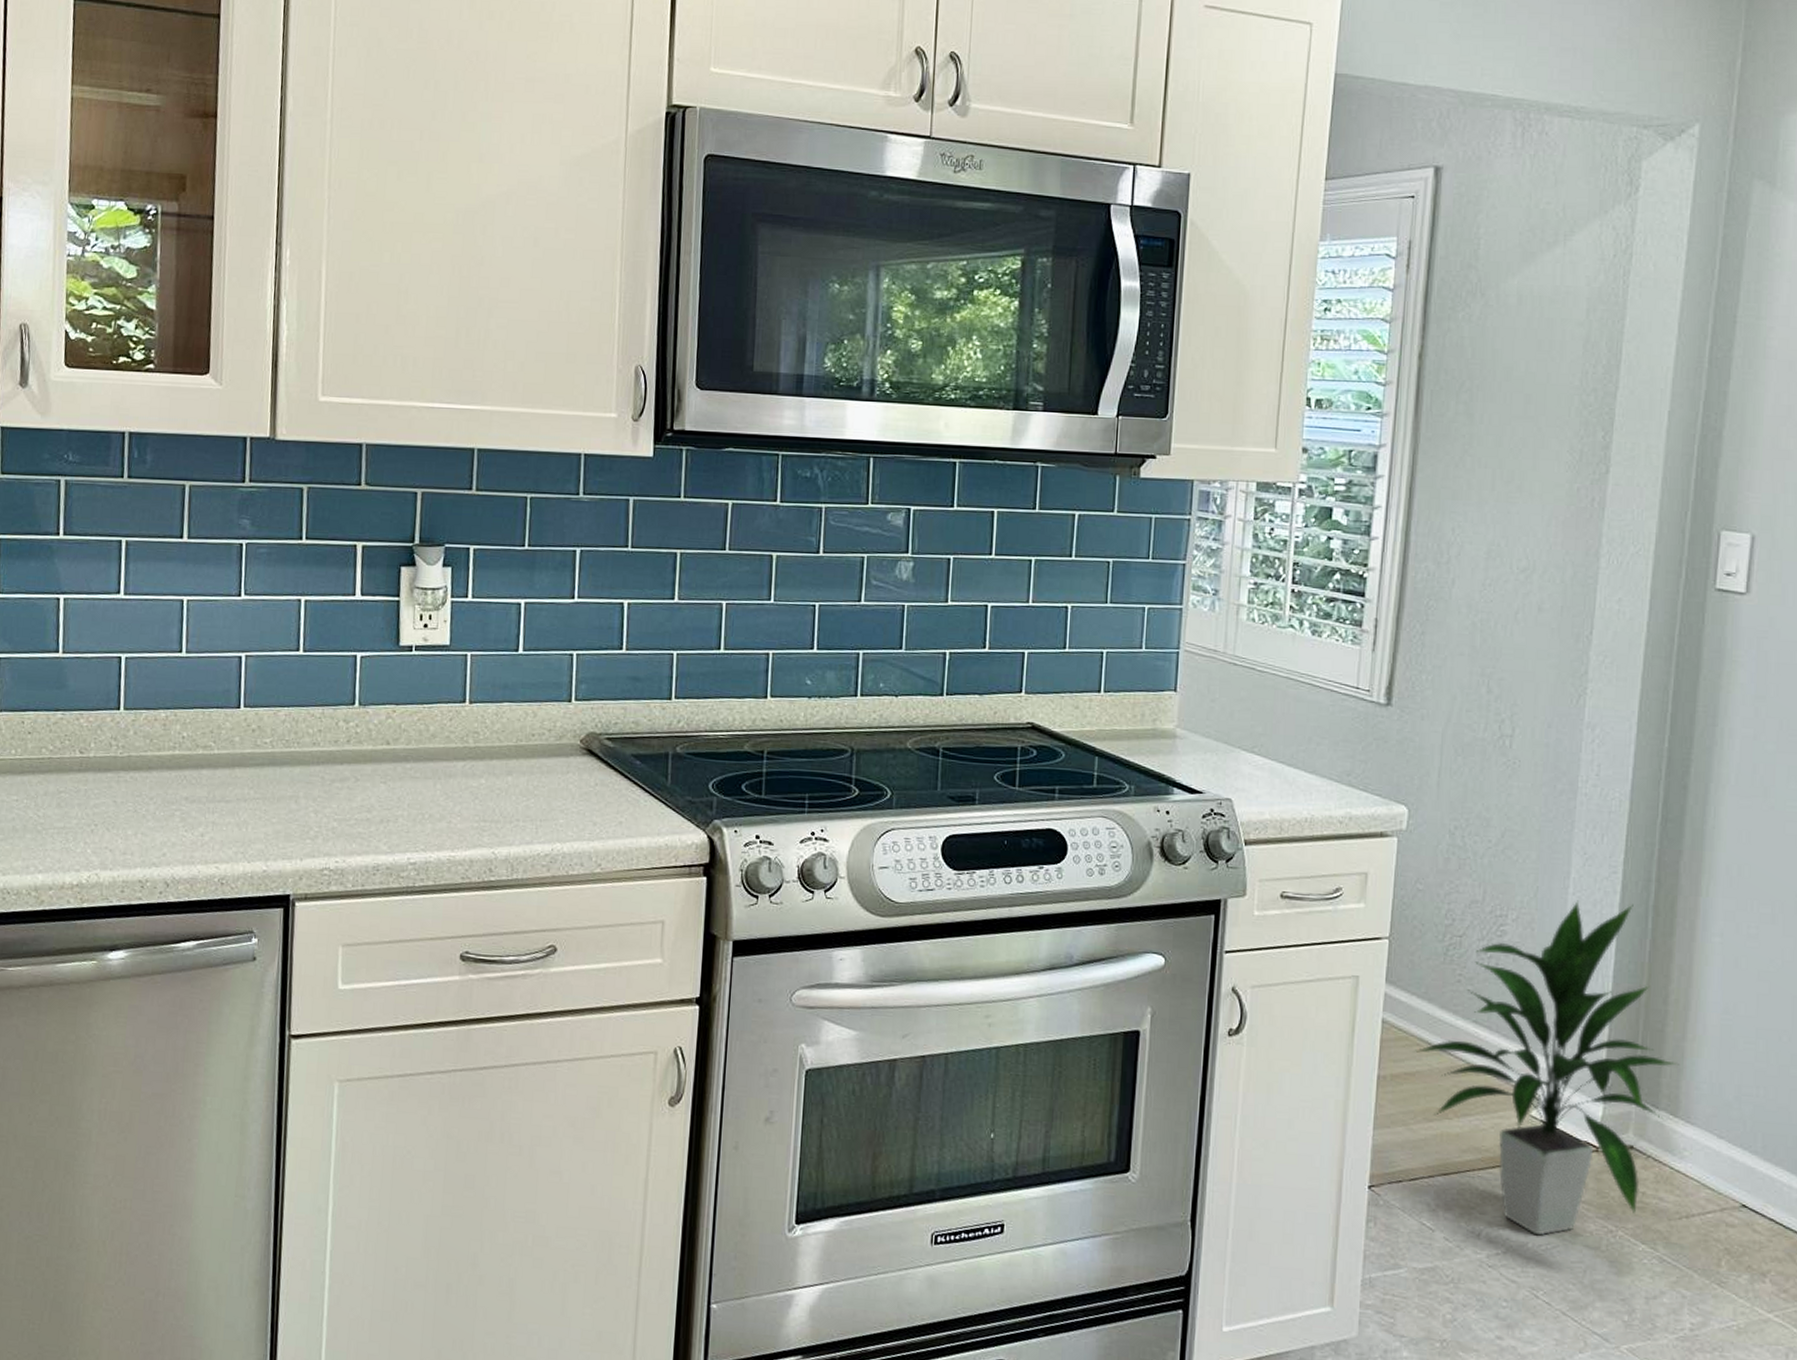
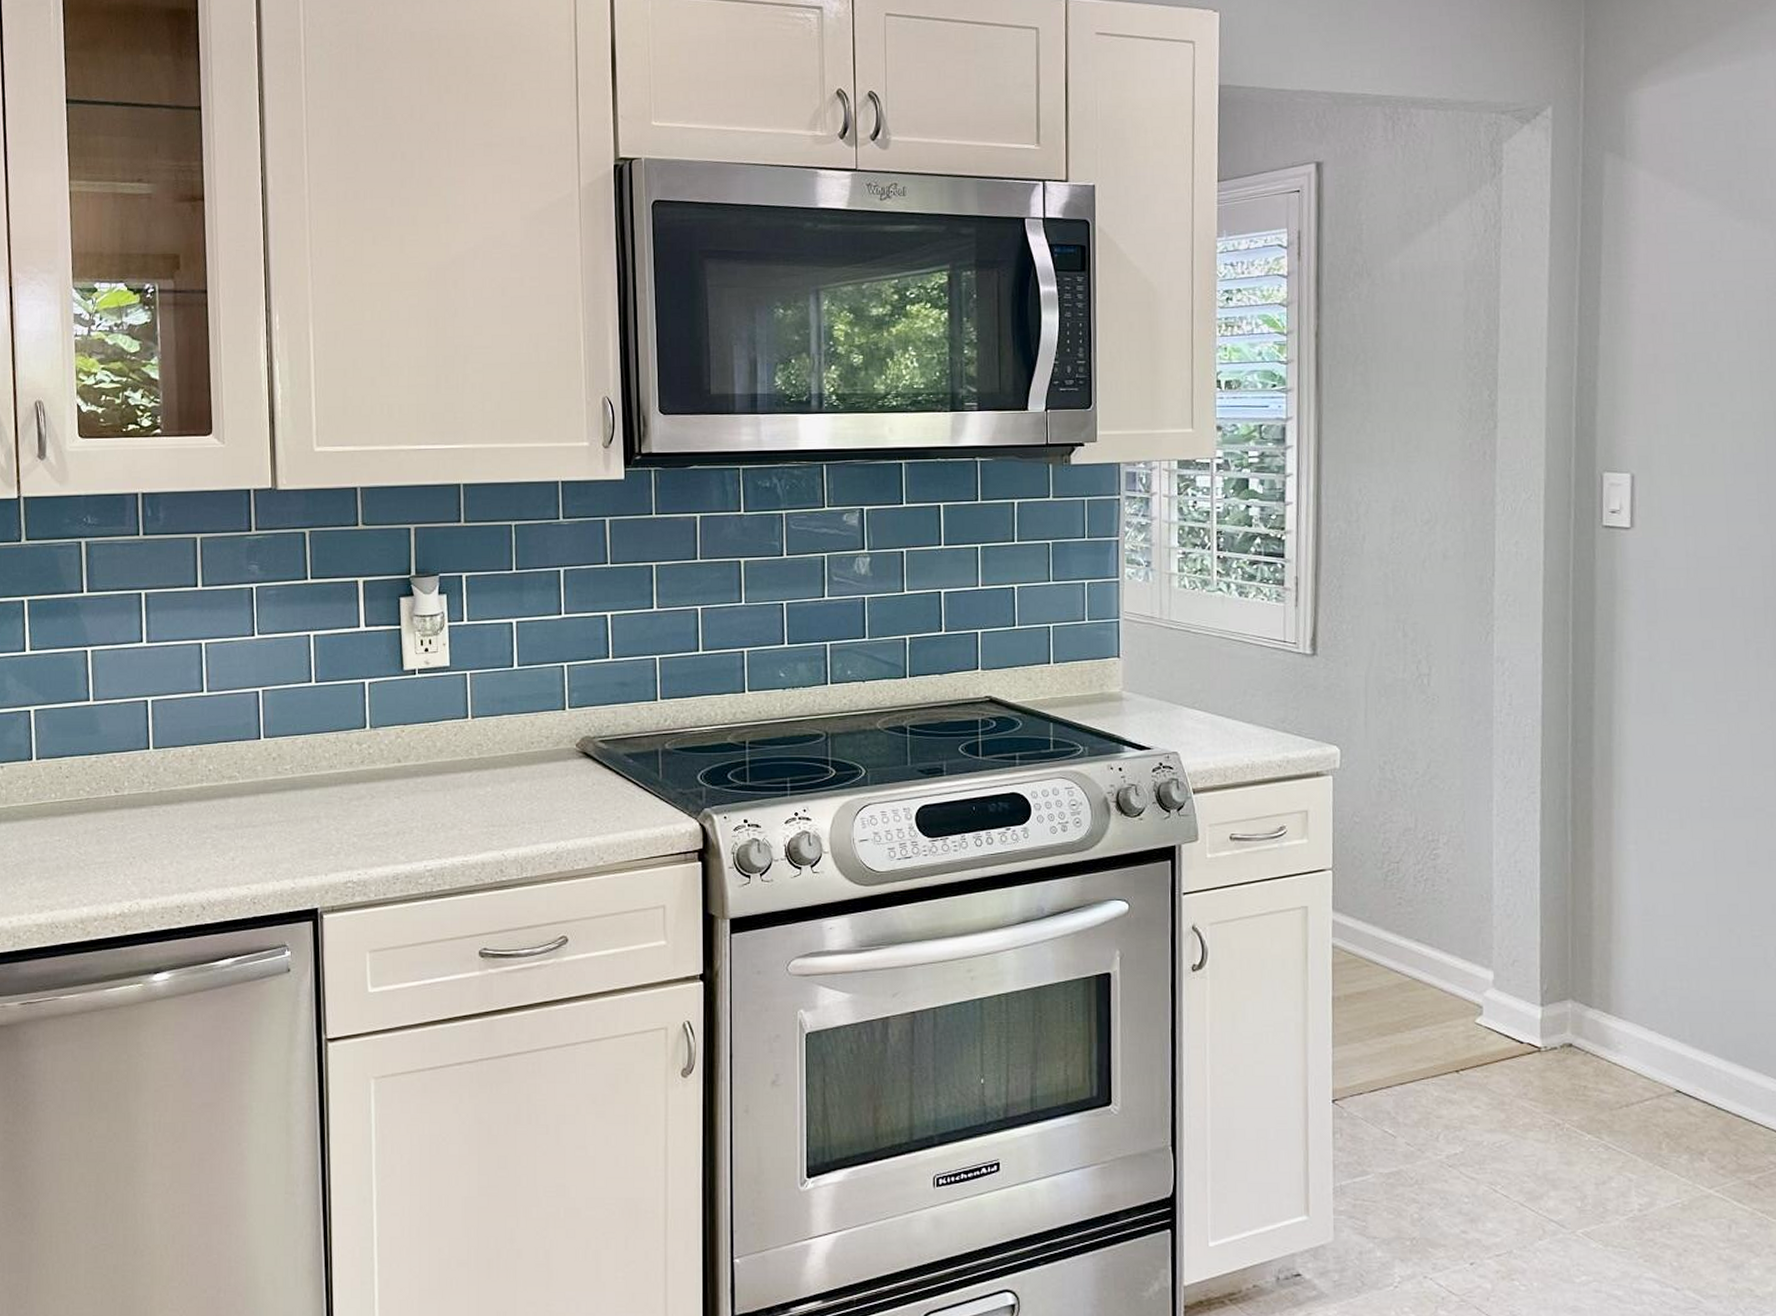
indoor plant: present [1412,900,1679,1236] -> none [1362,820,1607,1134]

